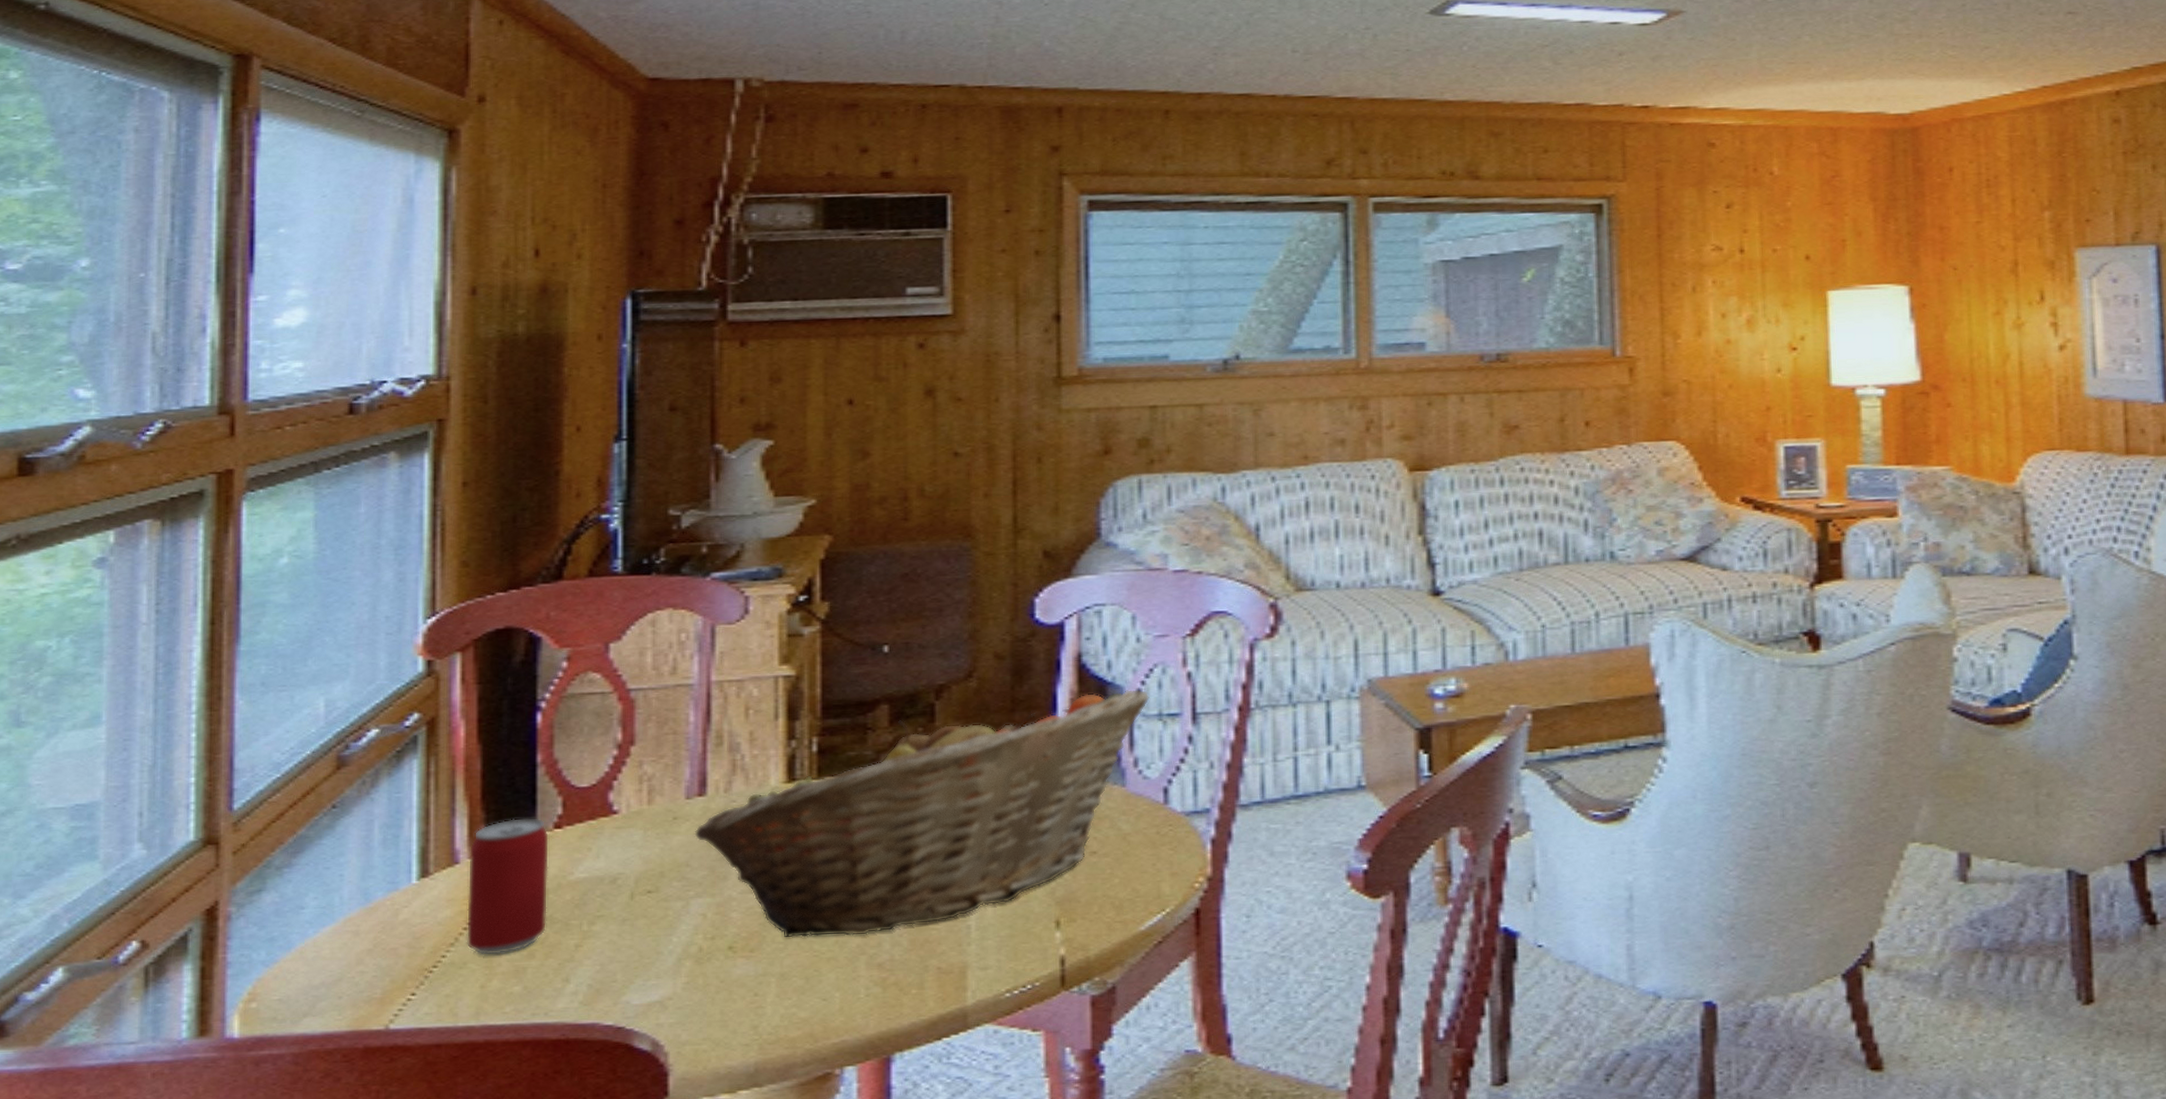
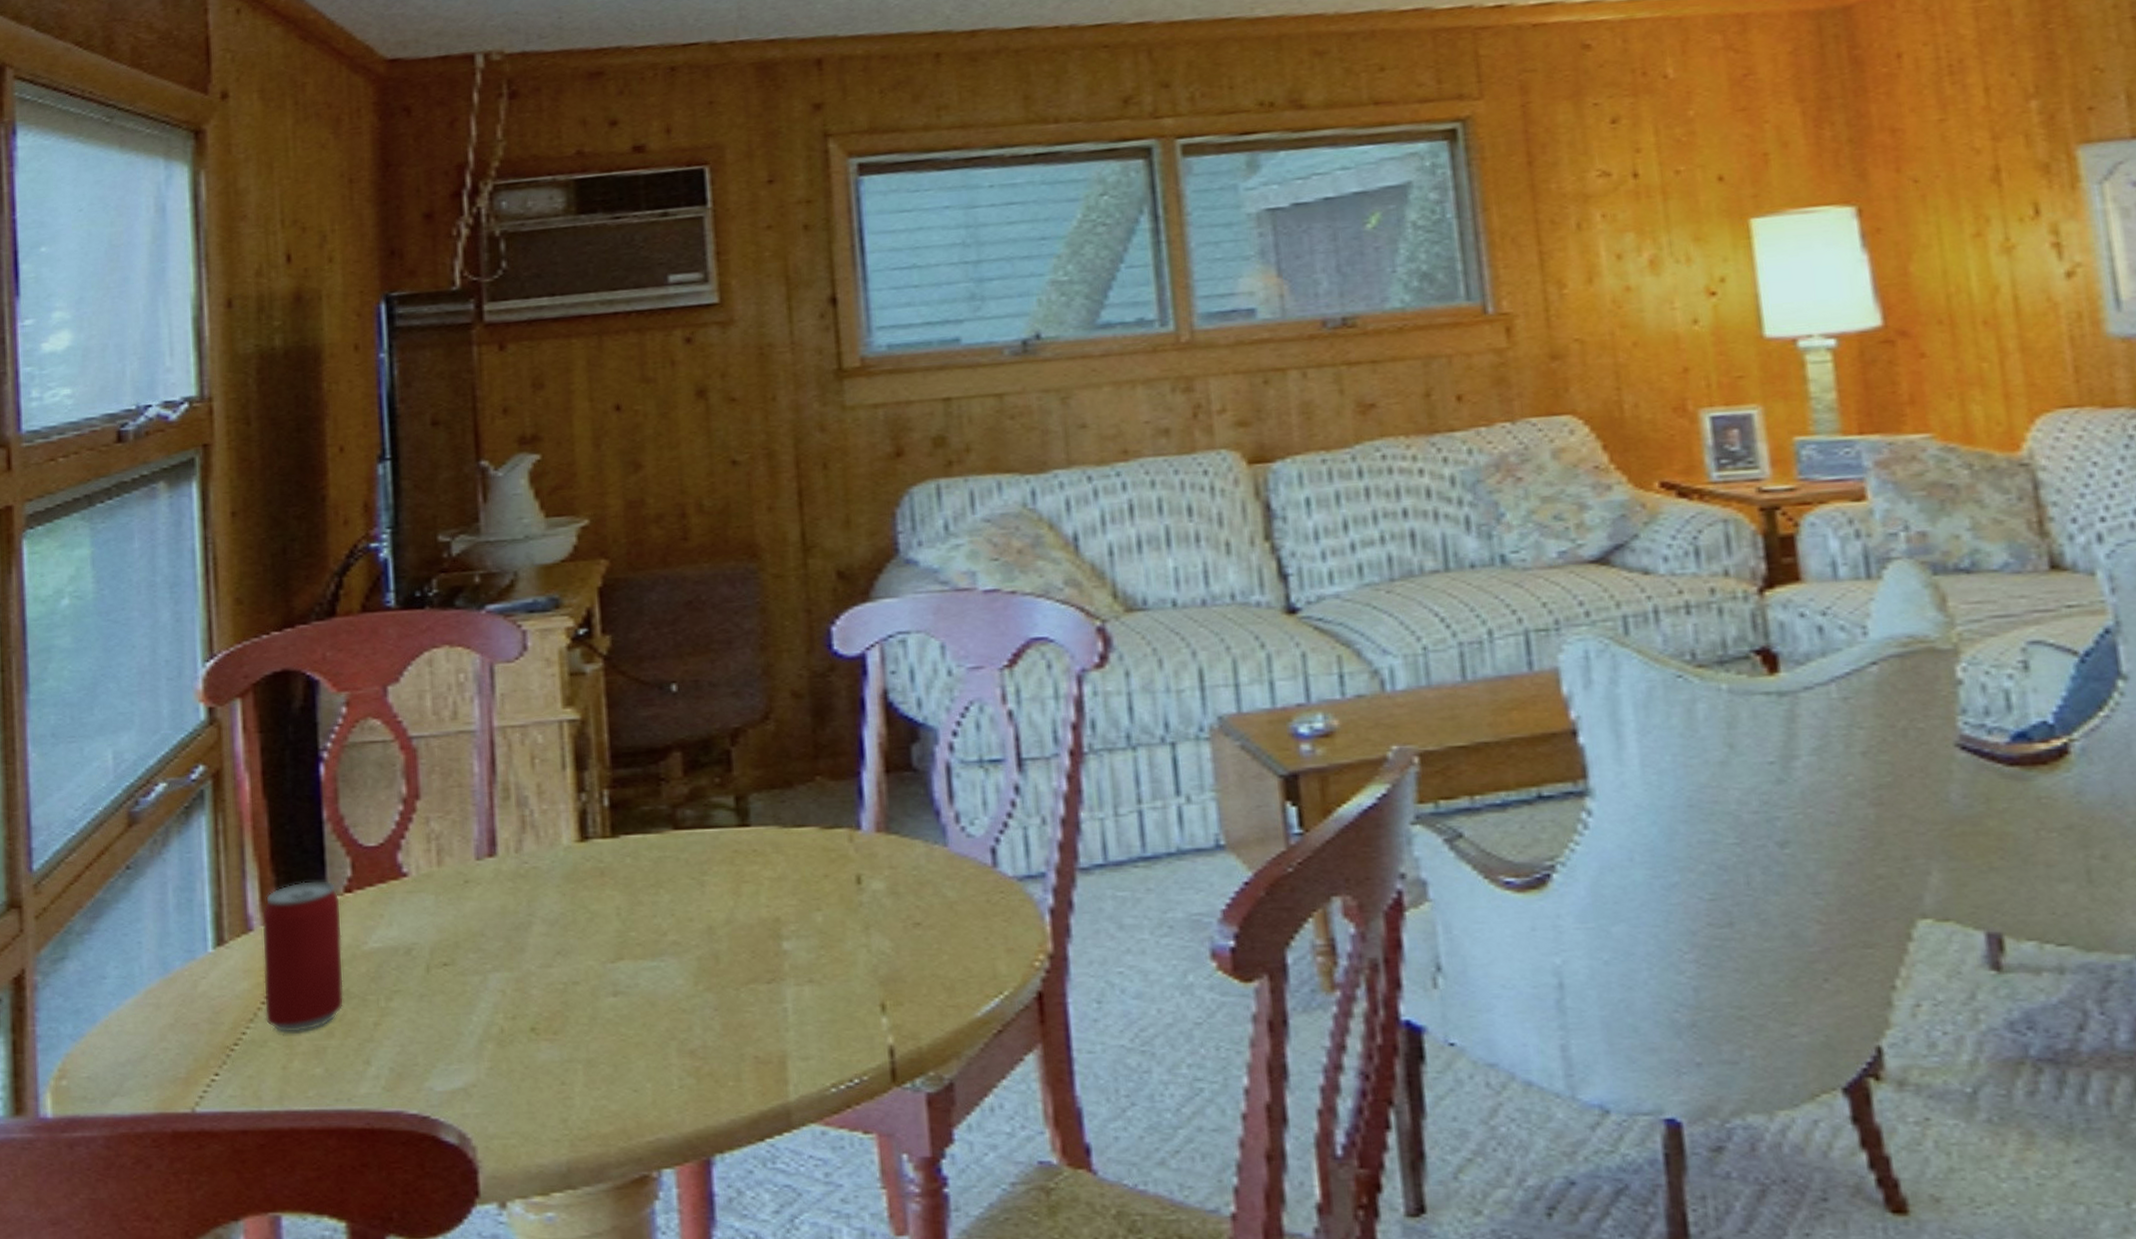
fruit basket: present [694,688,1150,938] -> none [487,730,967,1019]

